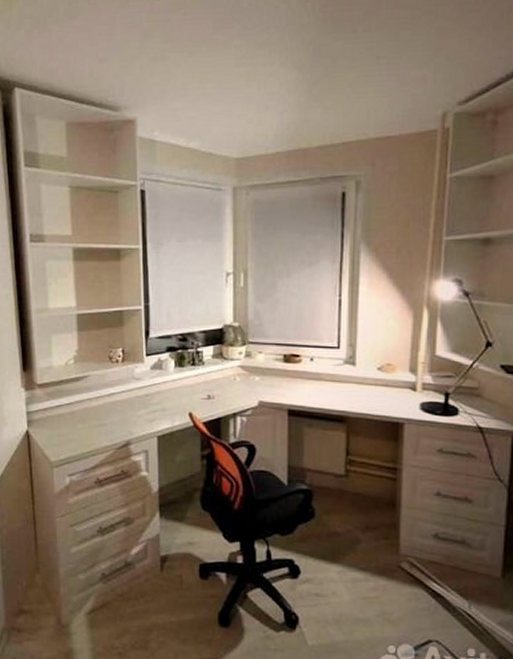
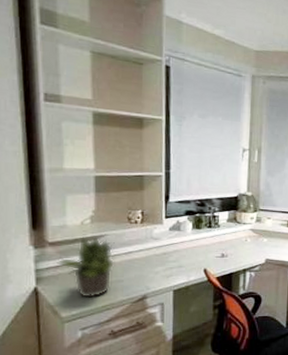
potted plant: none [45,378,99,443] -> present [57,237,115,299]

